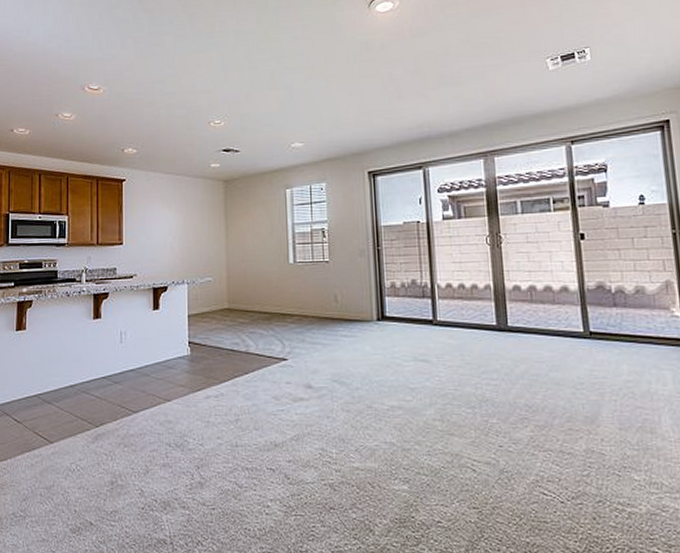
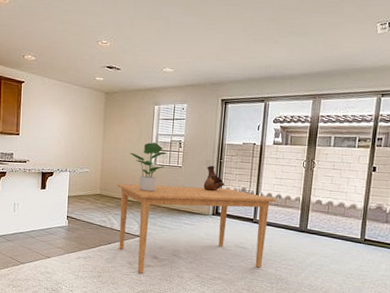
dining table: none [249,283,460,411] -> present [117,183,277,273]
potted plant: none [261,234,308,299] -> present [129,142,167,193]
ceramic vessel: none [360,255,388,288] -> present [203,165,225,191]

